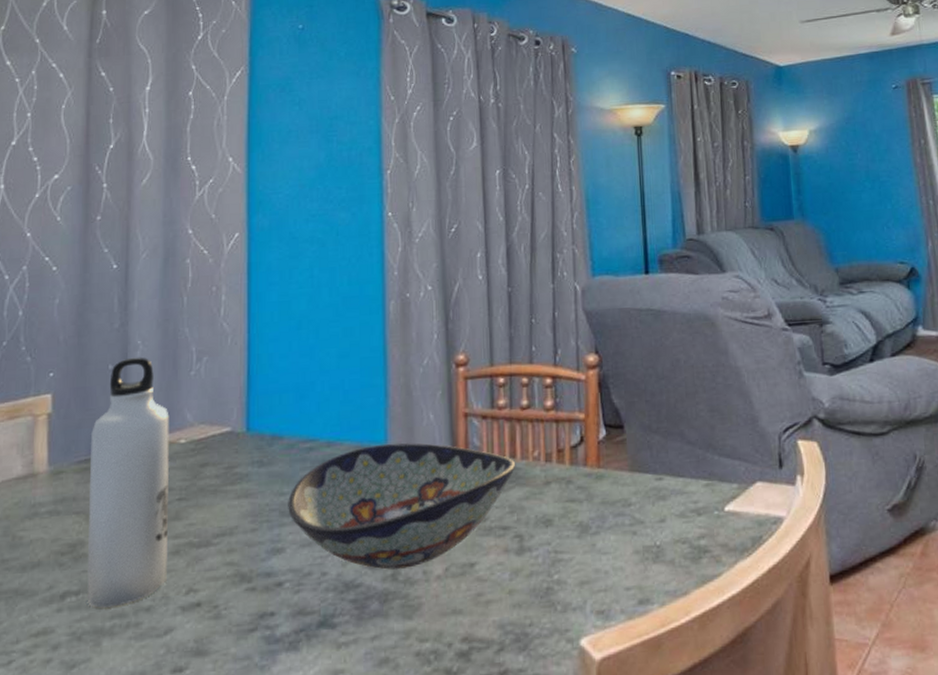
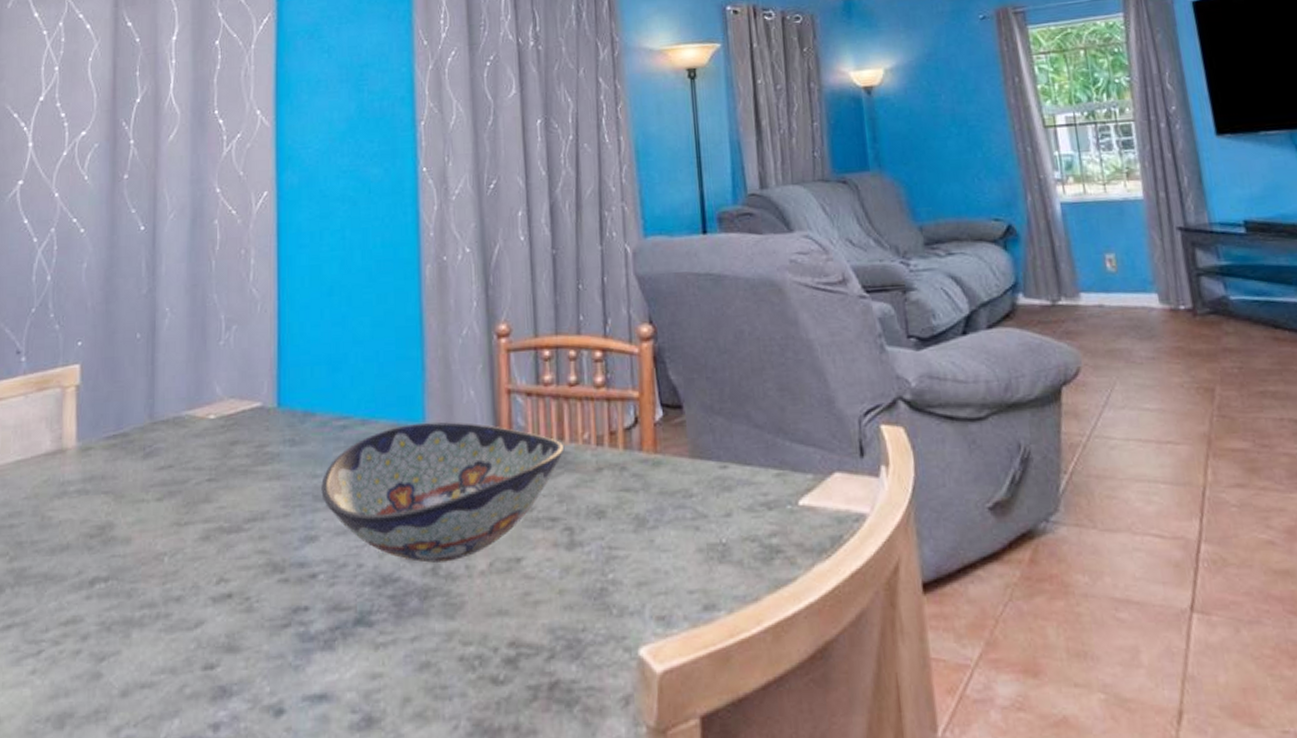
water bottle: present [87,357,169,608] -> none [116,325,199,596]

